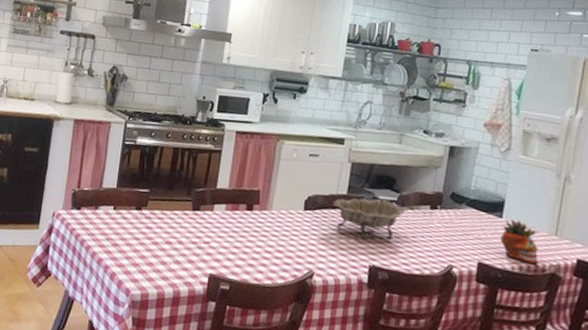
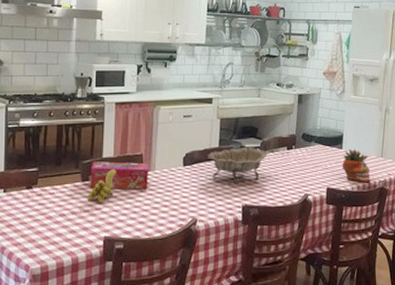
banana: none [196,202,230,238] -> present [88,169,116,204]
tissue box: none [200,191,266,229] -> present [90,161,149,189]

